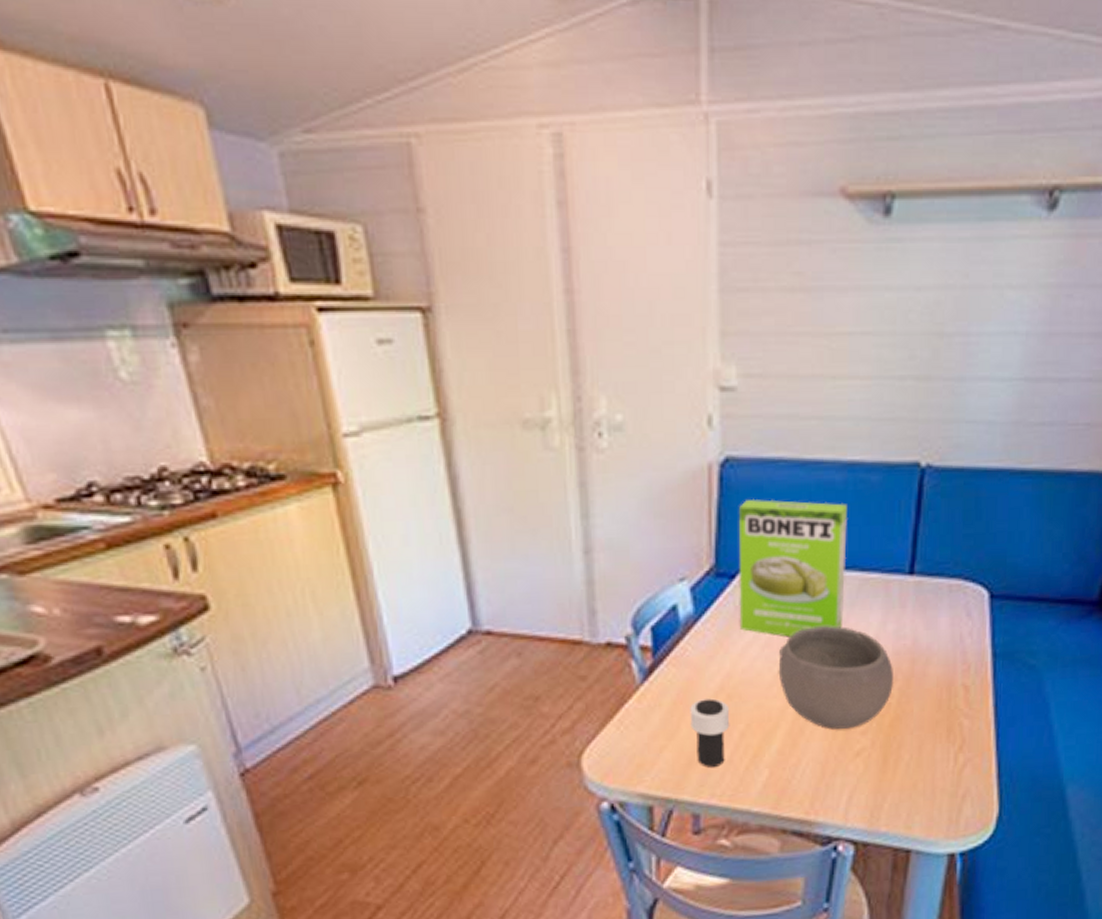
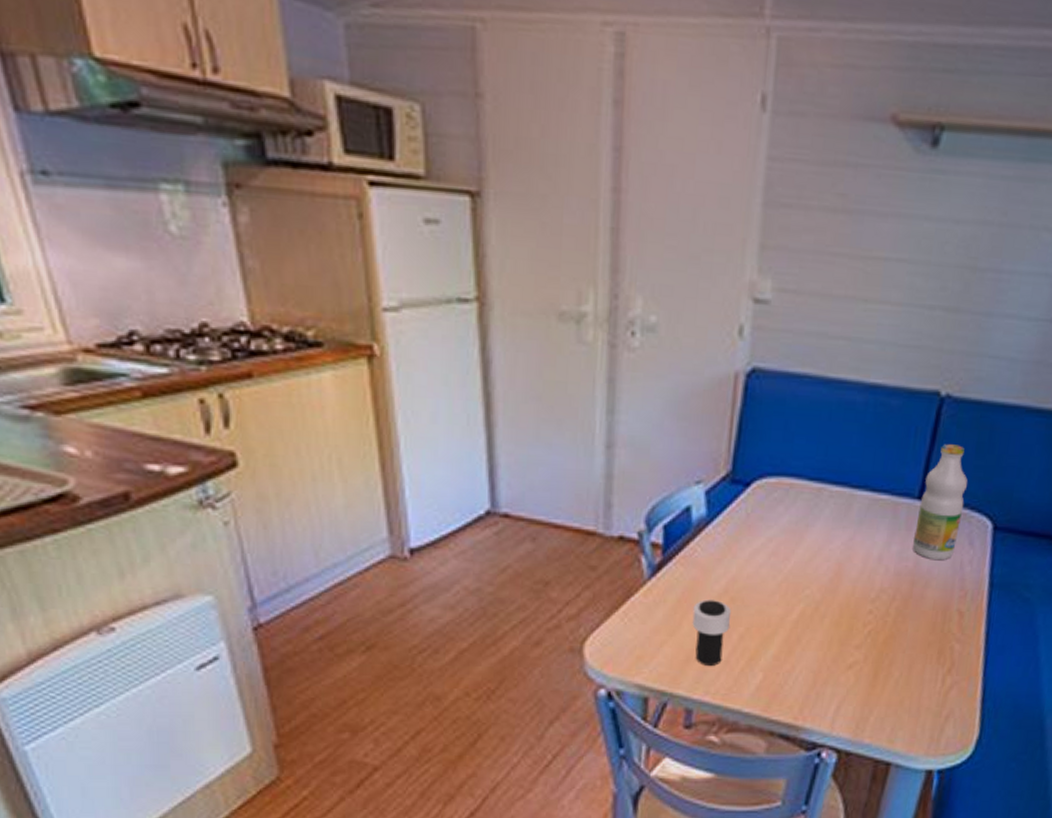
cake mix box: present [738,498,847,637] -> none [749,410,865,548]
bowl: present [778,626,894,729] -> none [781,540,893,641]
bottle: none [909,515,958,636] -> present [913,444,968,561]

